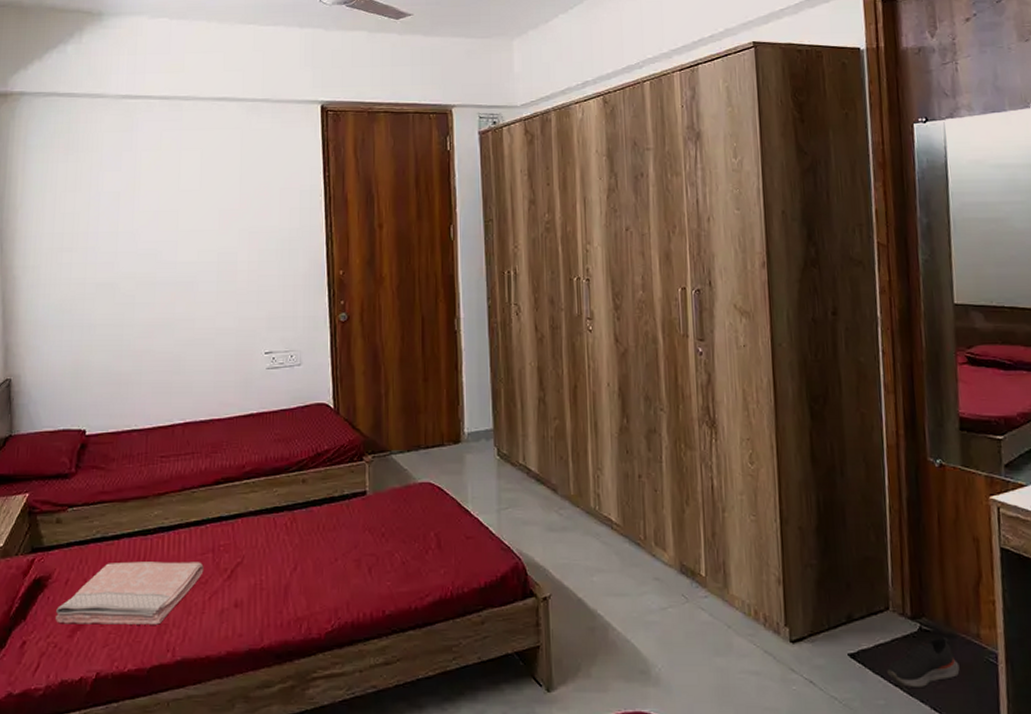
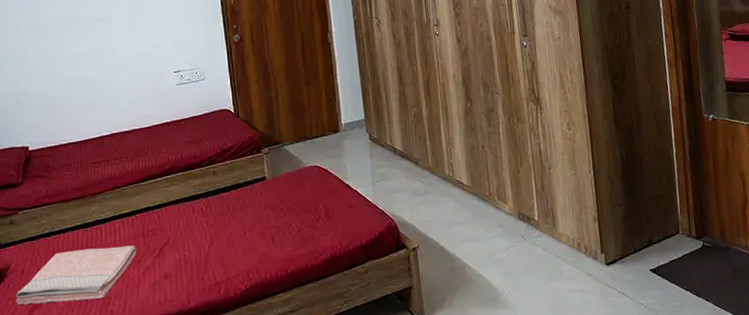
shoe: present [887,636,960,689] -> none [680,249,734,291]

